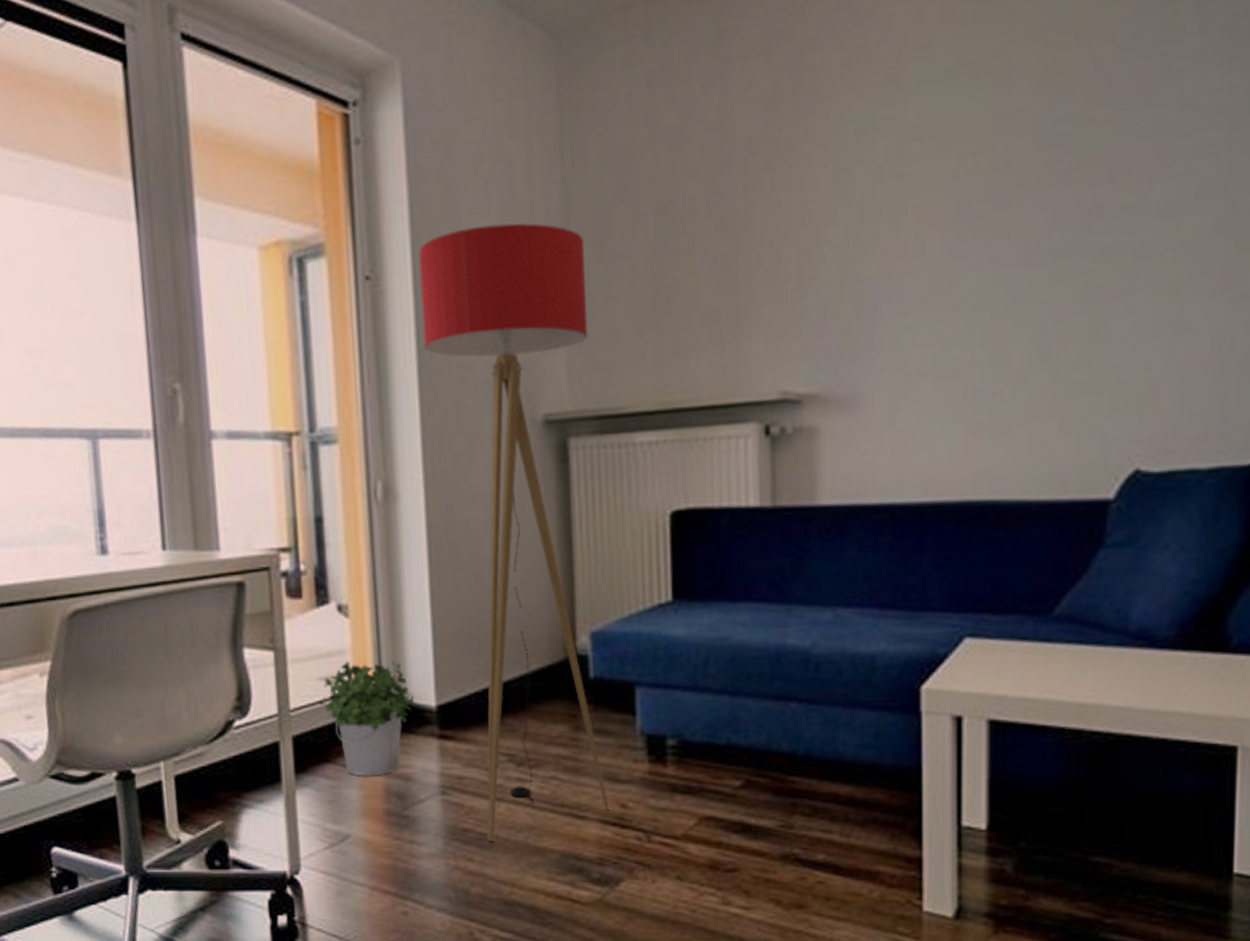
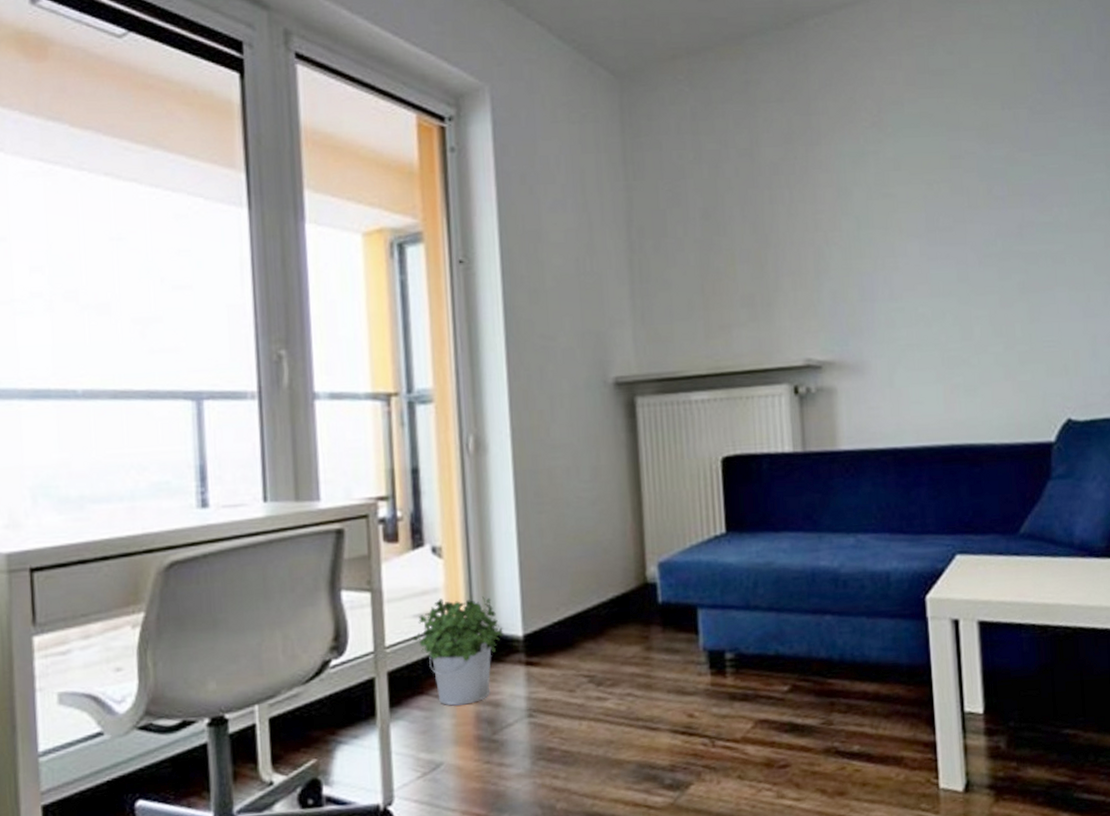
floor lamp: present [417,223,609,842] -> none [505,220,678,758]

